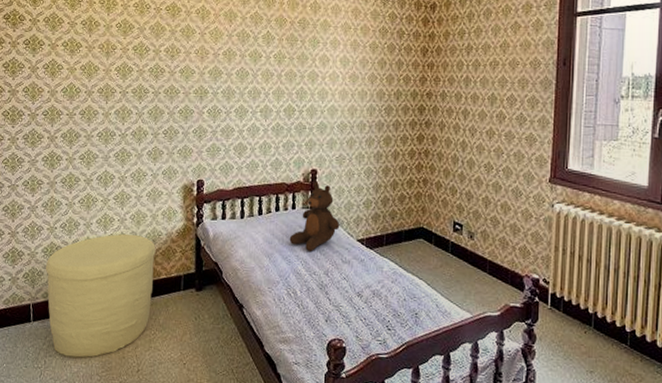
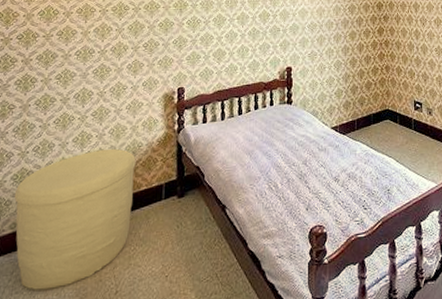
teddy bear: present [289,182,340,251] -> none [268,78,315,144]

